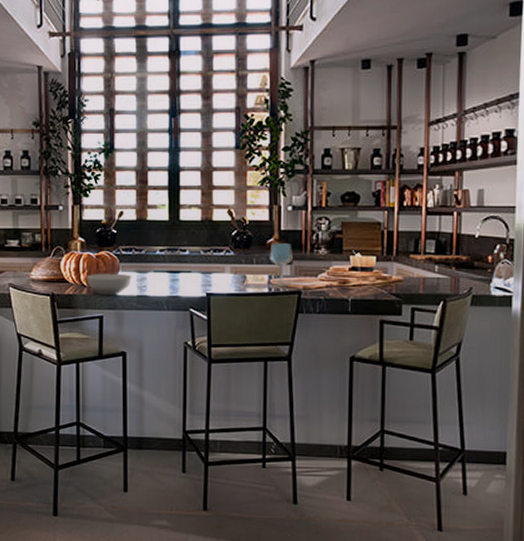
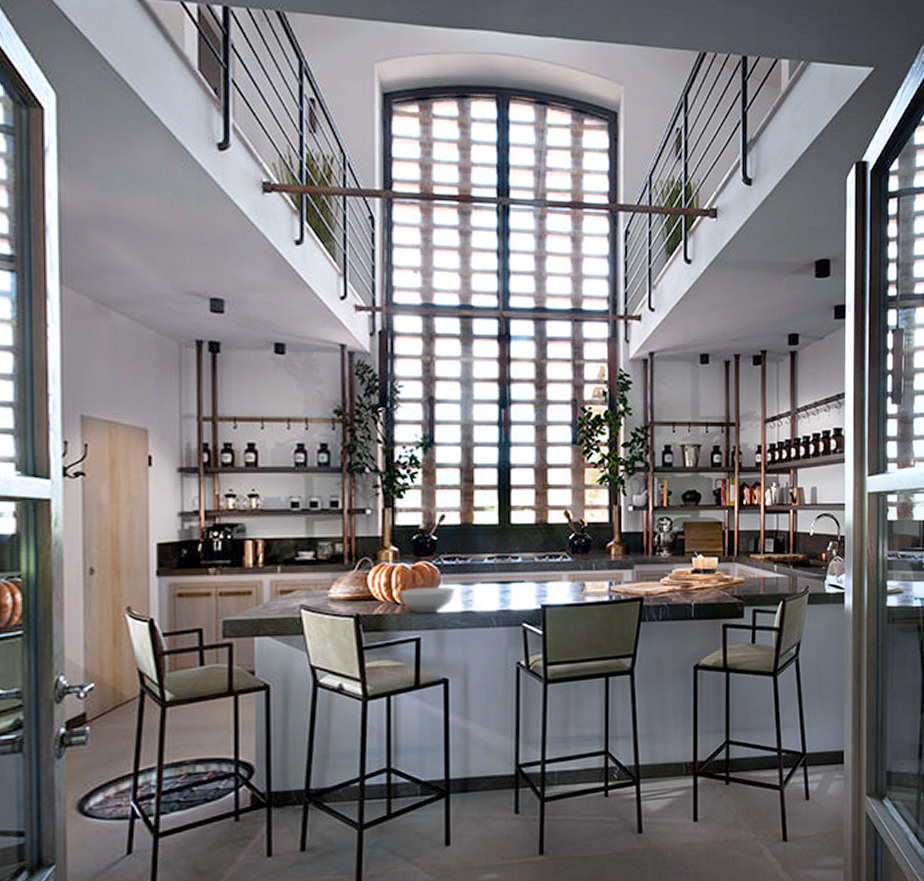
wine glass: present [269,243,294,287] -> none [609,546,635,594]

